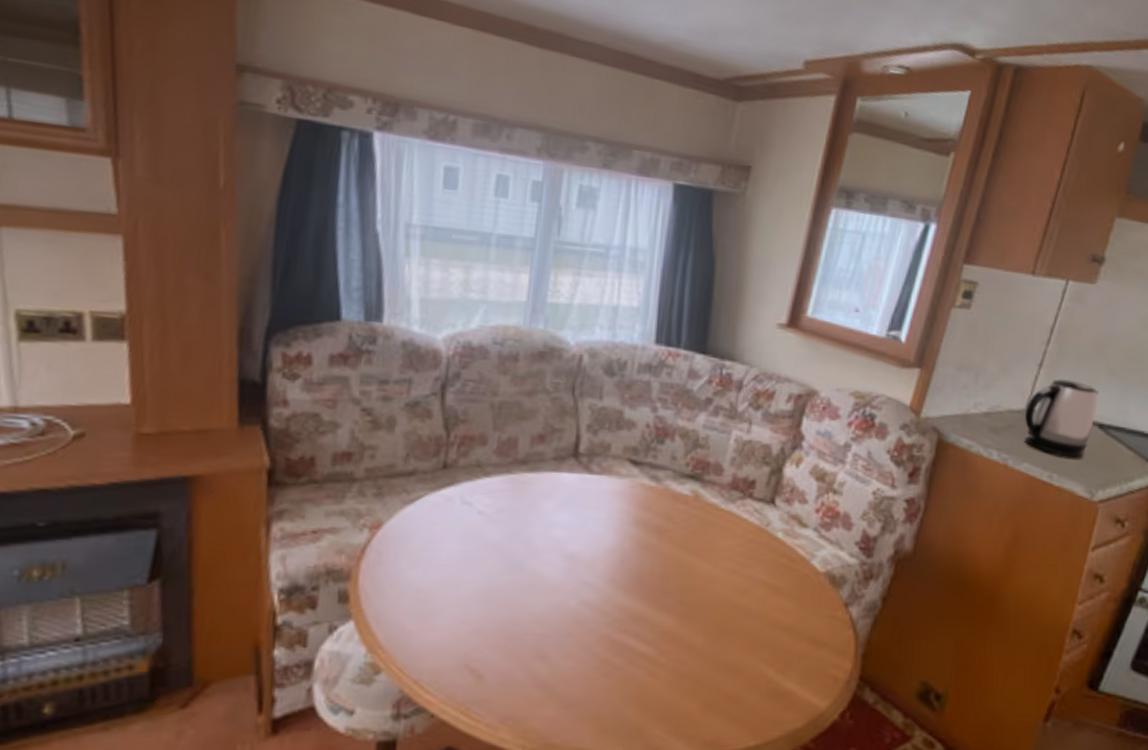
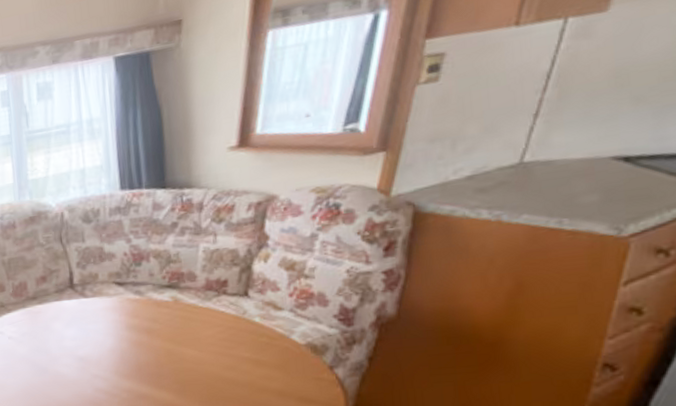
kettle: present [1024,379,1099,460] -> none [519,119,621,202]

